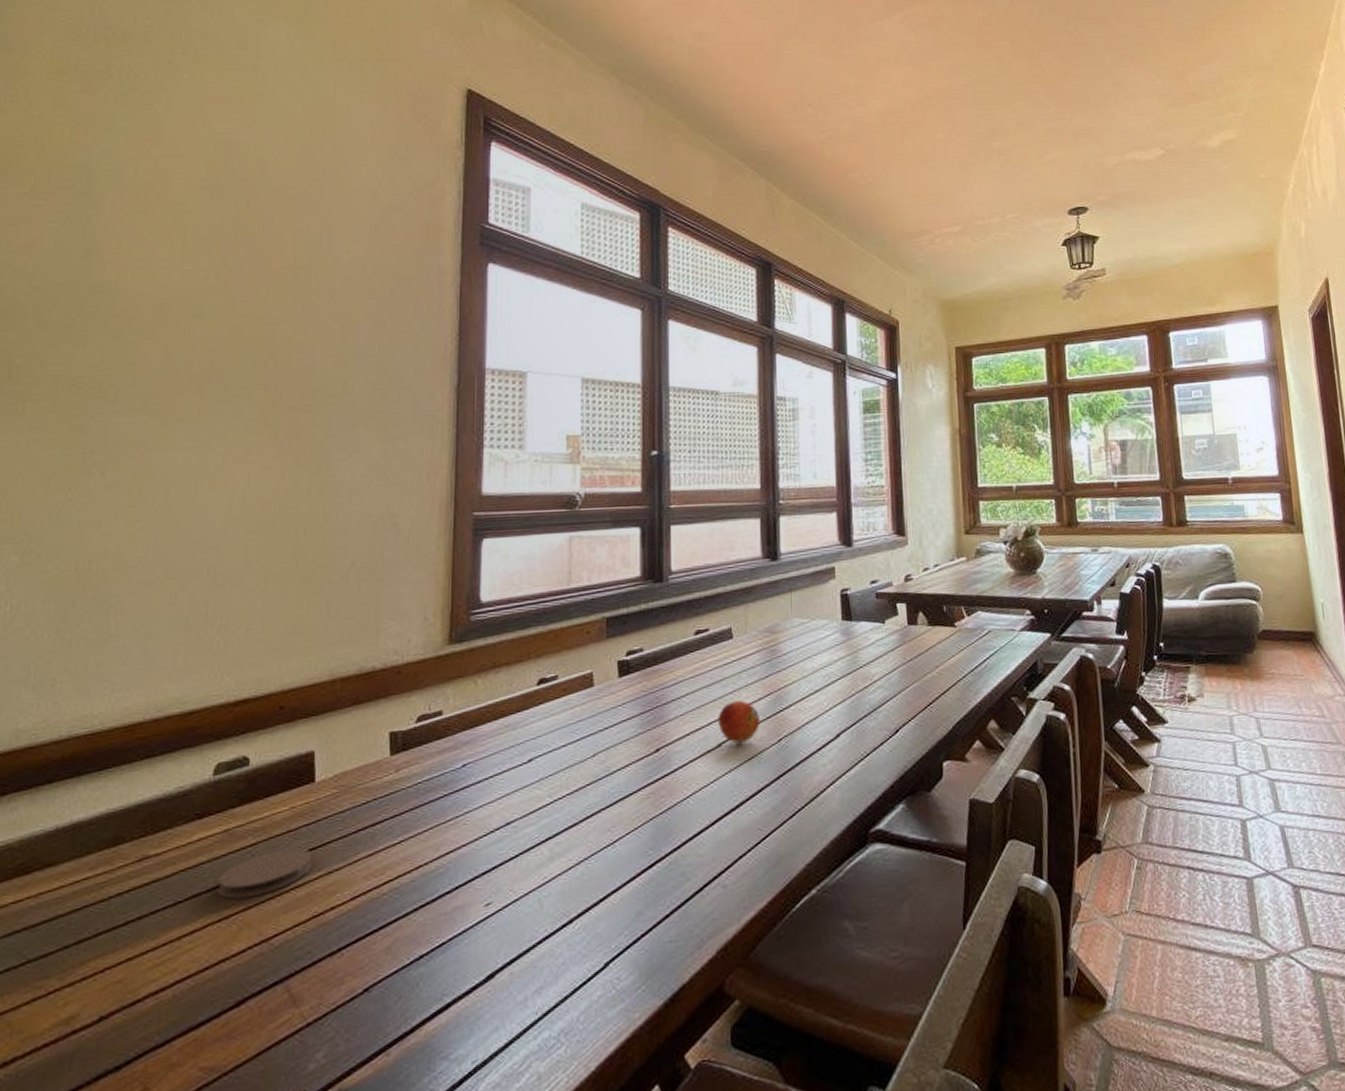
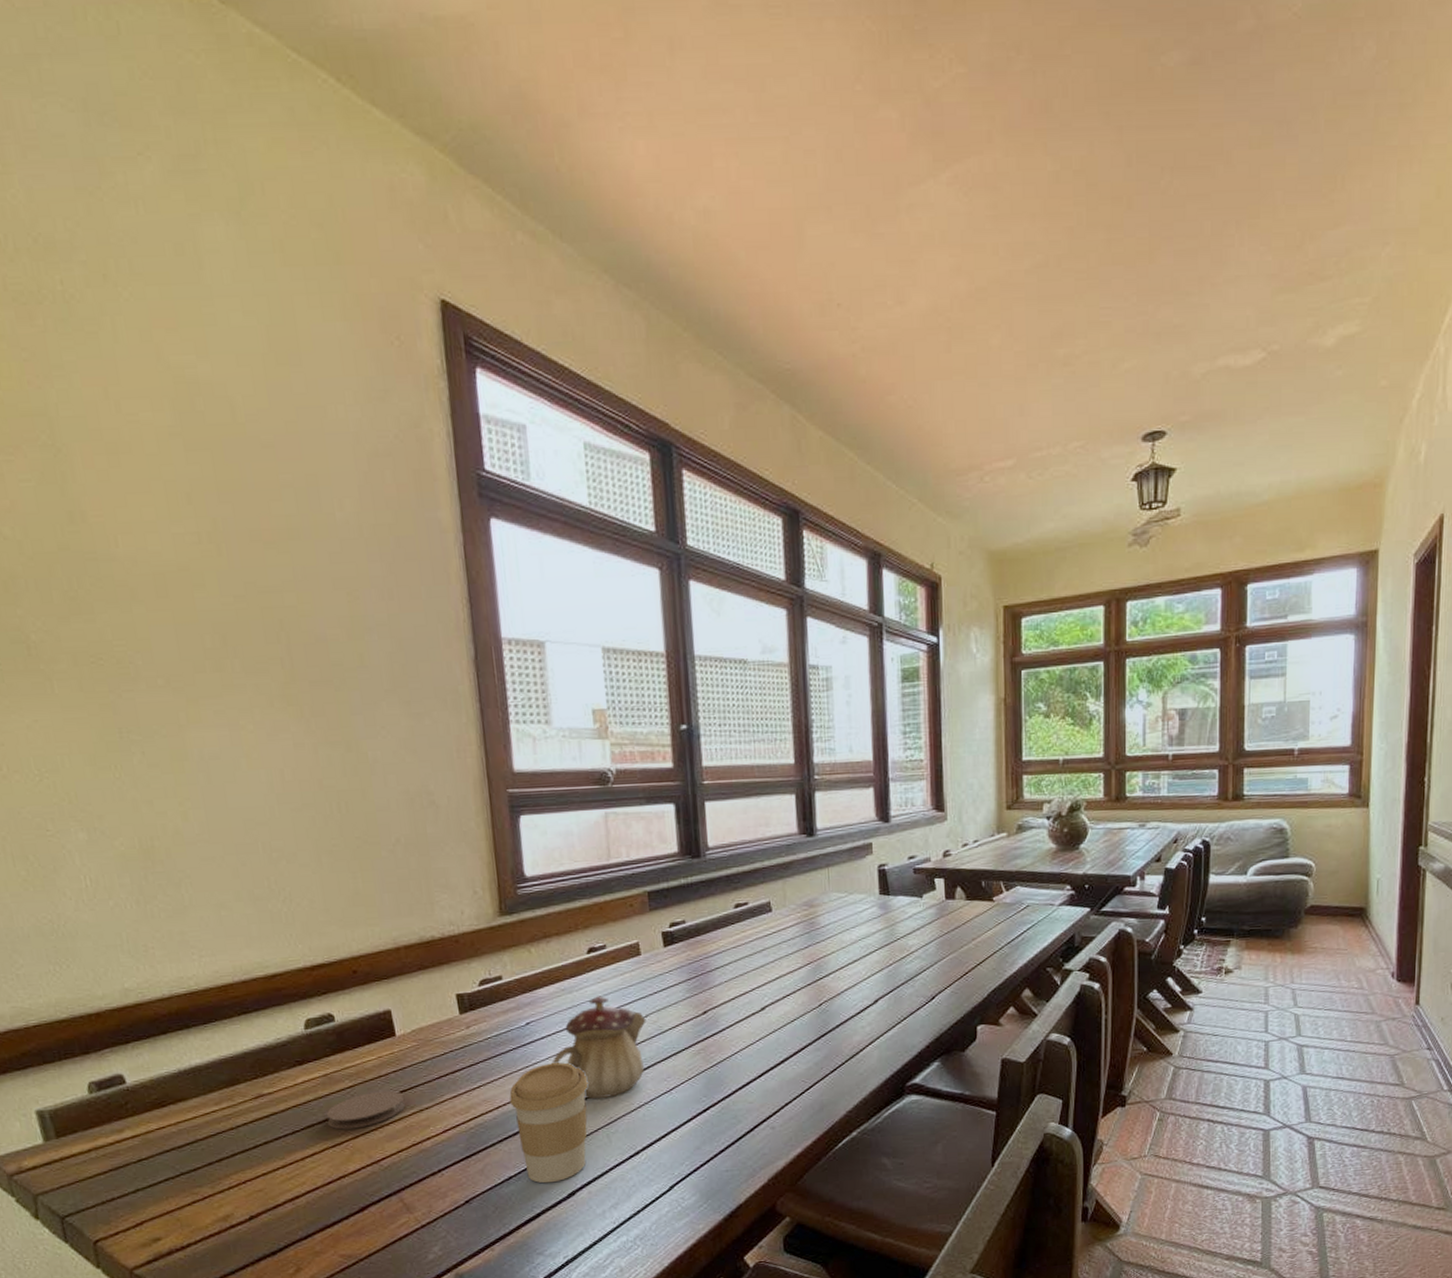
coffee cup: none [433,811,523,963] -> present [509,1062,588,1184]
teapot: none [485,732,594,855] -> present [552,996,646,1099]
fruit: present [718,700,760,744] -> none [760,969,801,1008]

